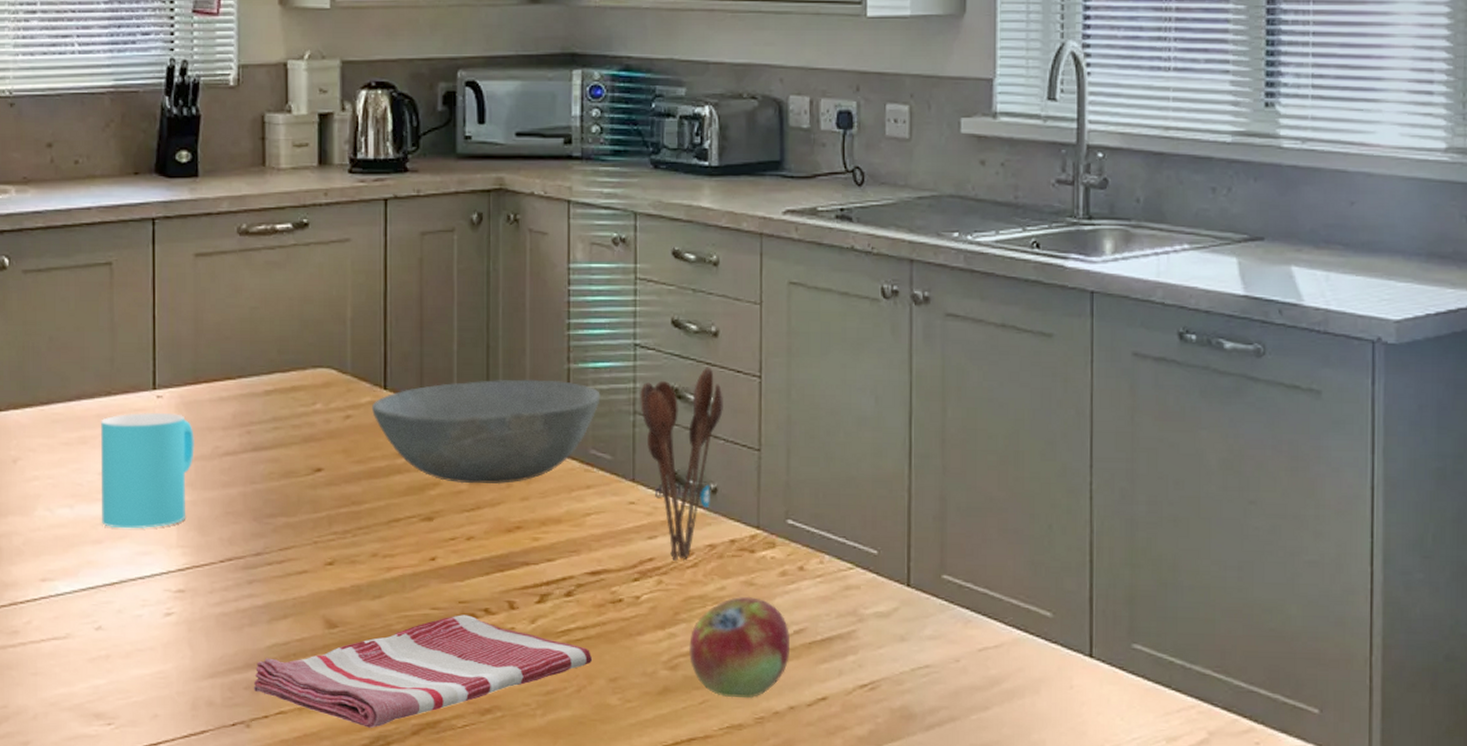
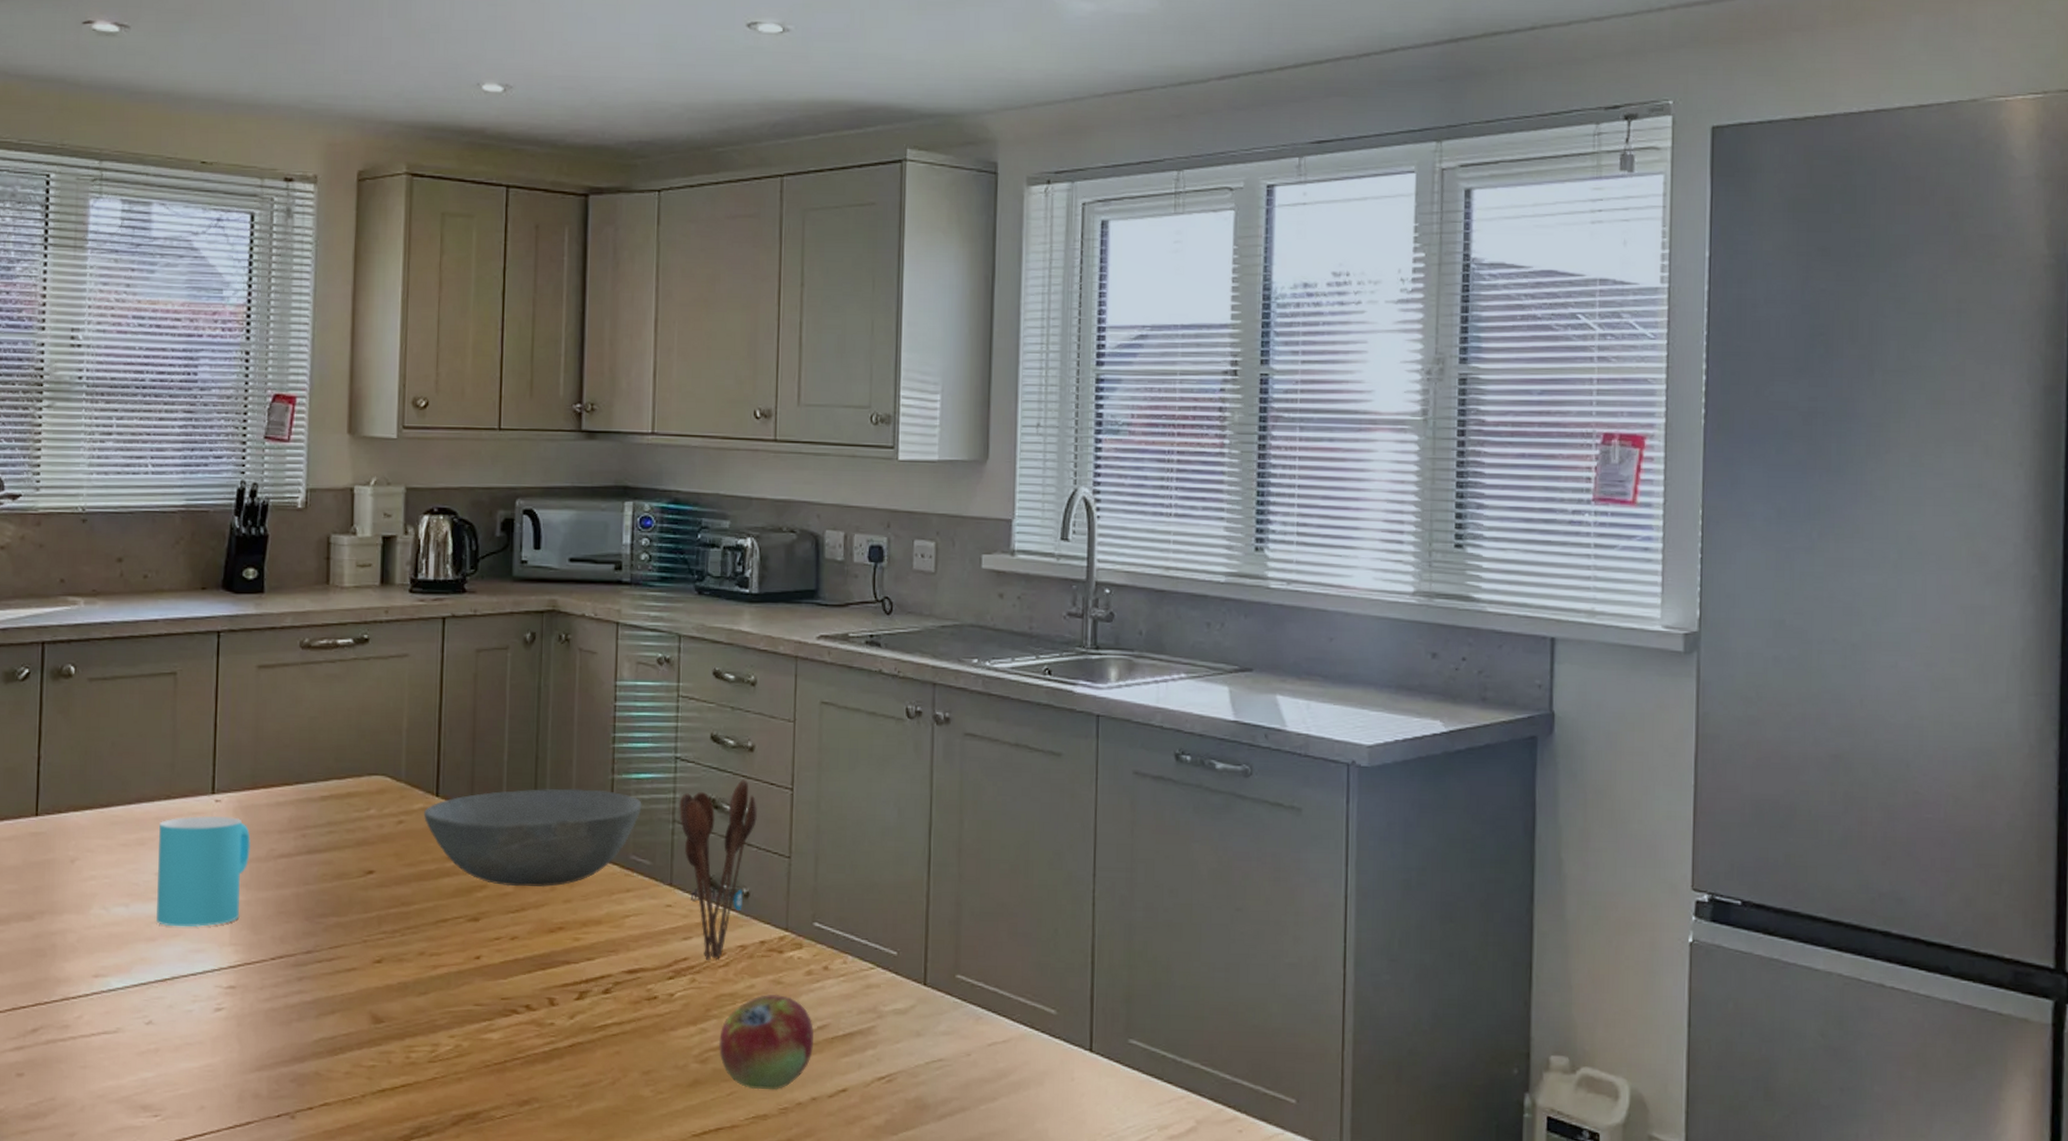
dish towel: present [253,615,593,728] -> none [299,1011,628,1119]

